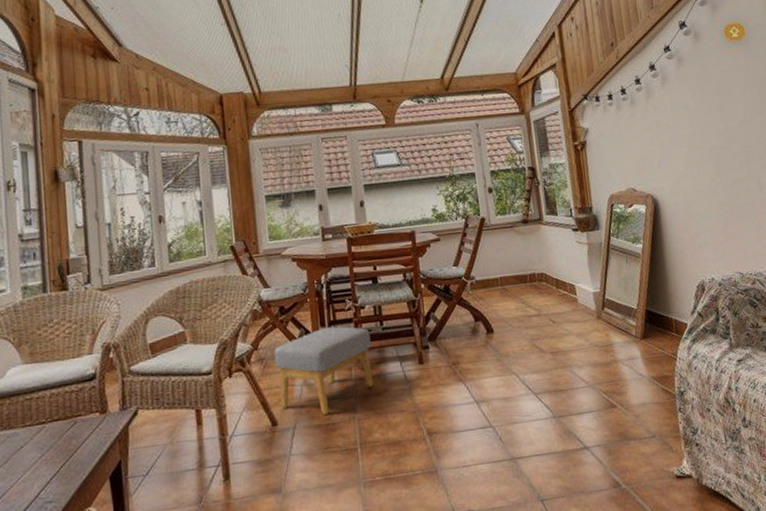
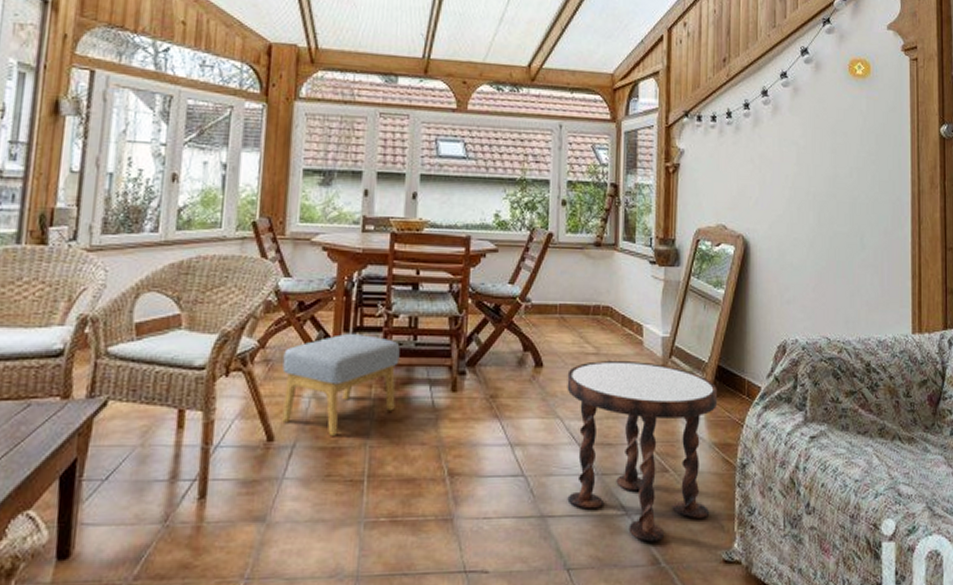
side table: none [516,316,658,469] -> present [567,361,717,542]

